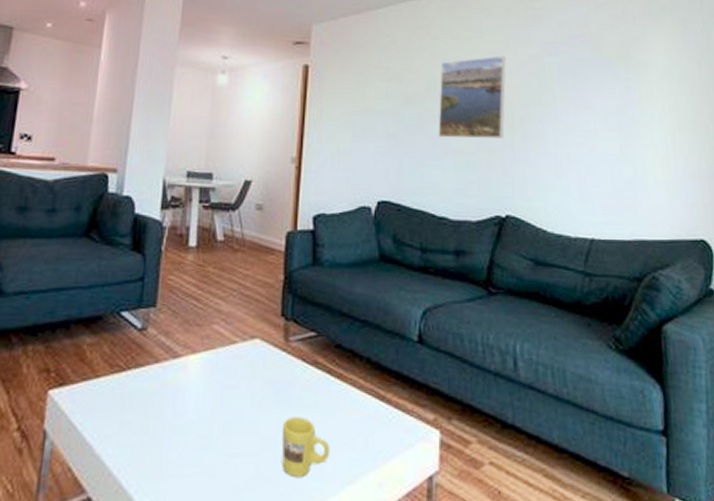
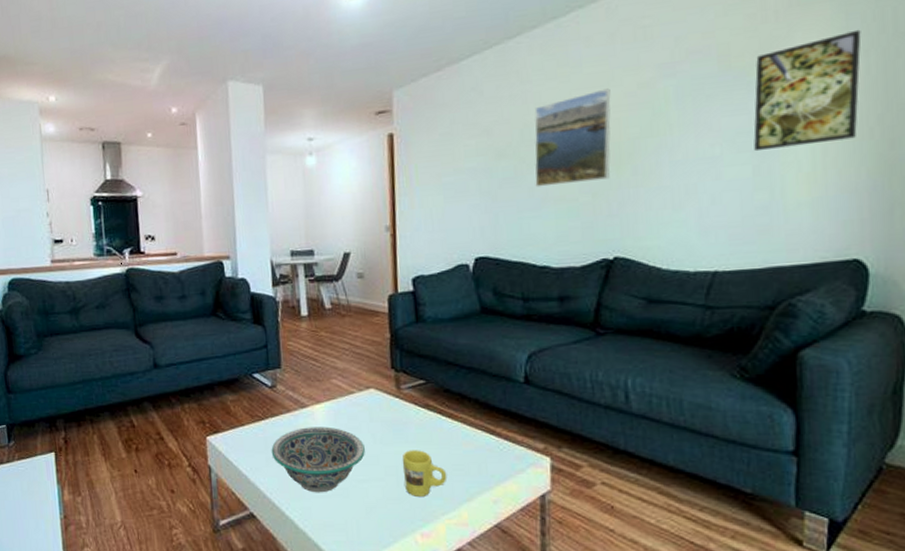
decorative bowl: none [128,383,241,471] -> present [271,426,365,493]
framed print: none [620,42,697,132] -> present [753,29,861,152]

